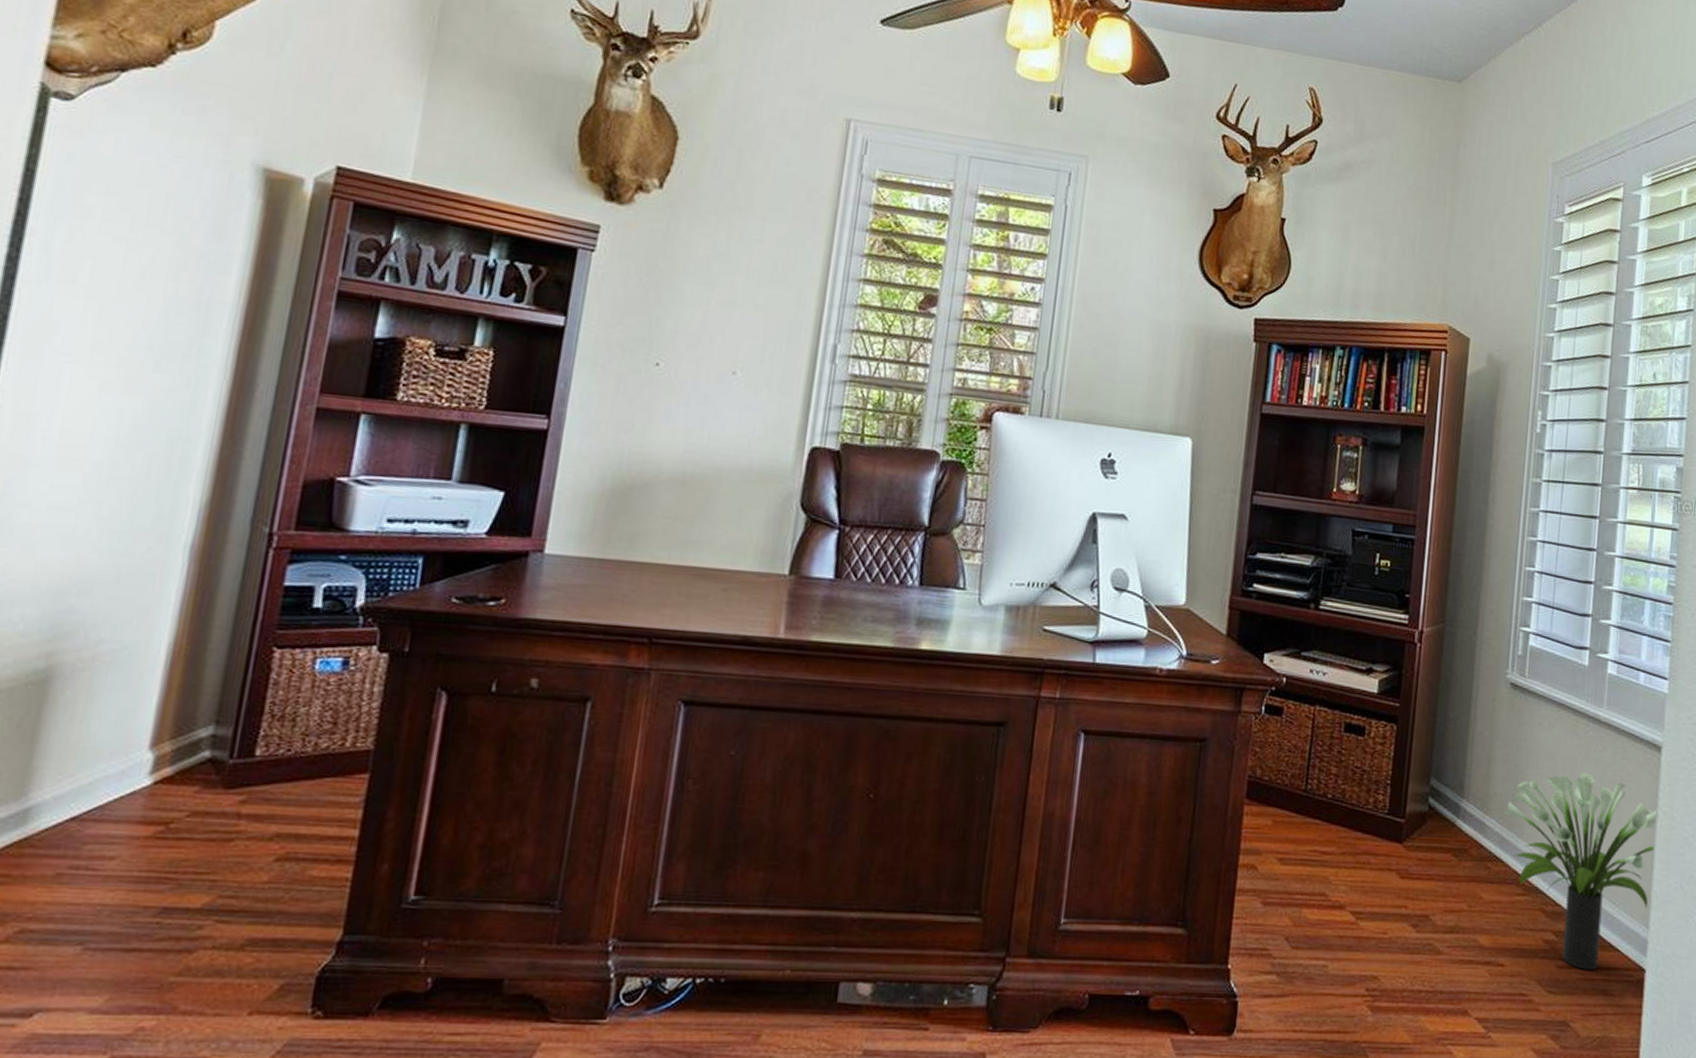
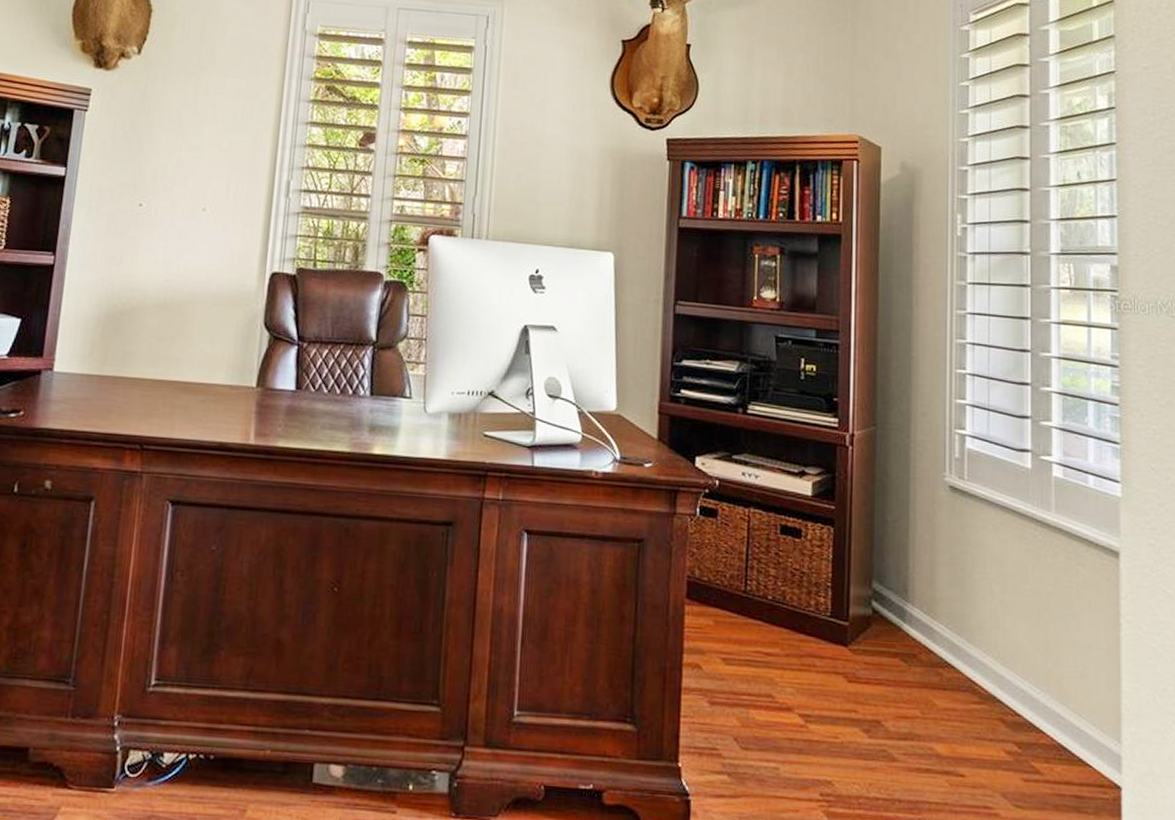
potted plant: present [1505,772,1658,970] -> none [953,578,1121,785]

